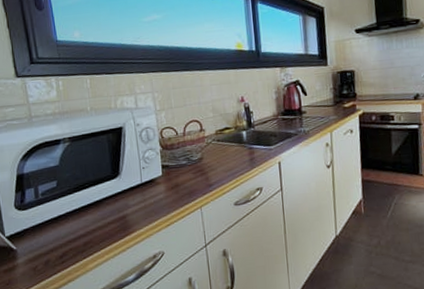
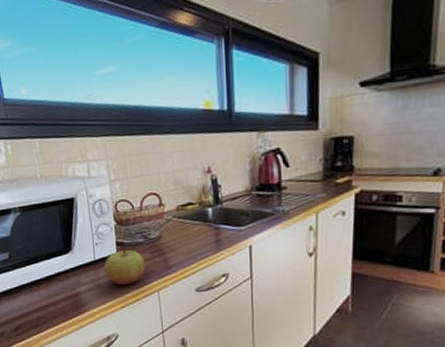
apple: none [151,172,188,205] -> present [104,250,145,286]

